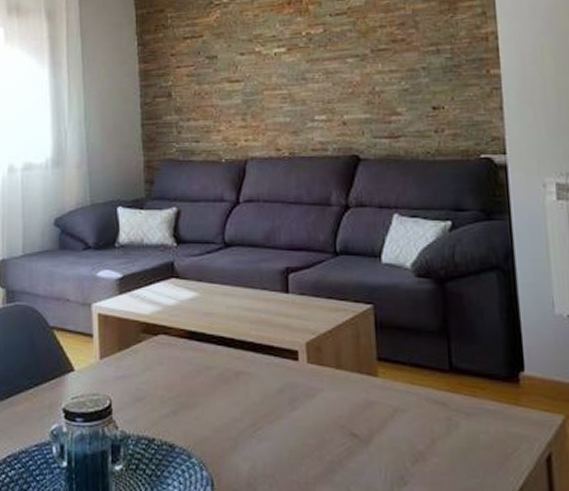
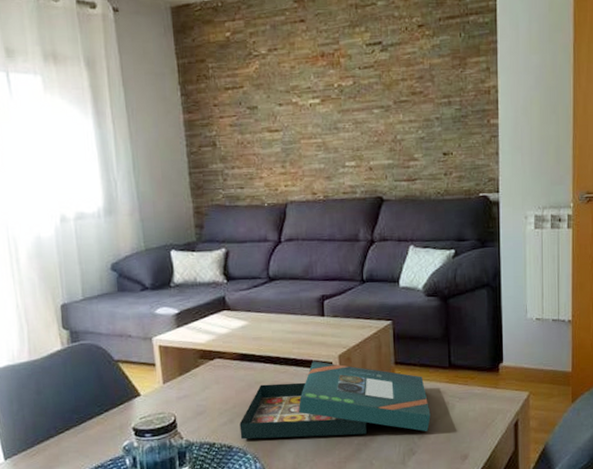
board game: none [184,347,427,455] -> present [239,361,431,440]

